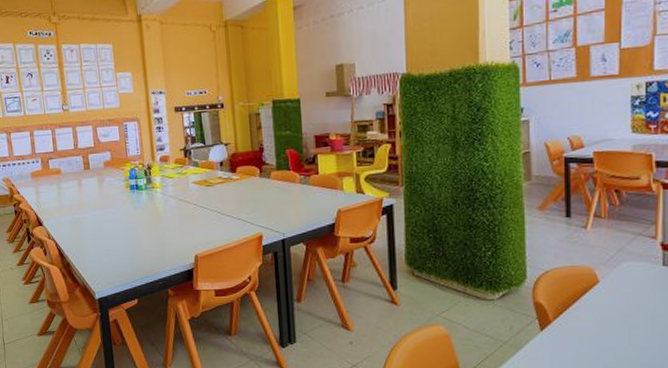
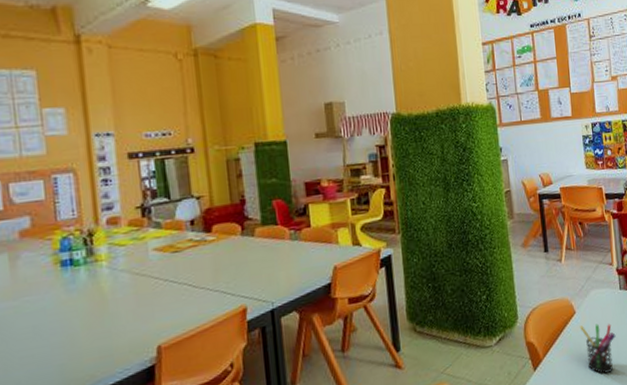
pen holder: none [602,296,651,348] -> present [579,324,616,374]

